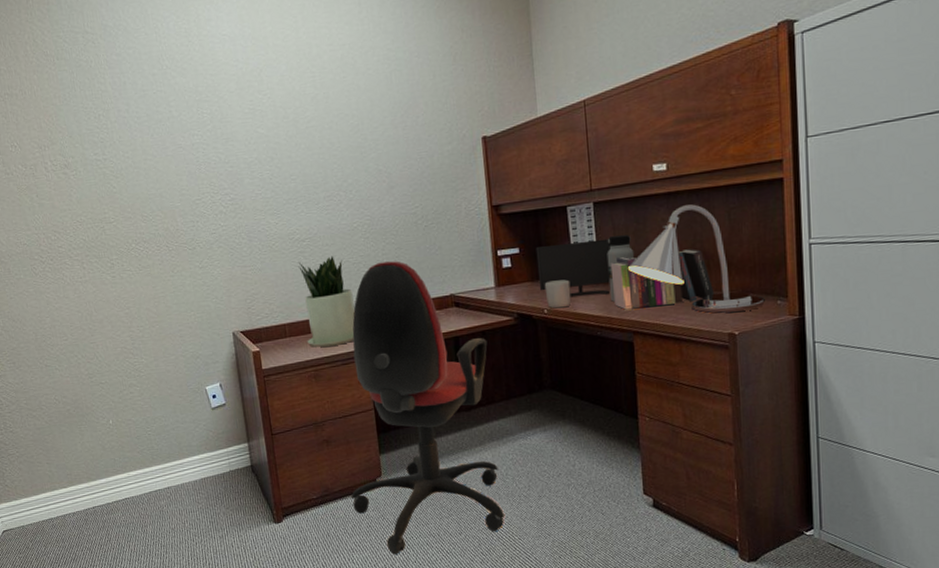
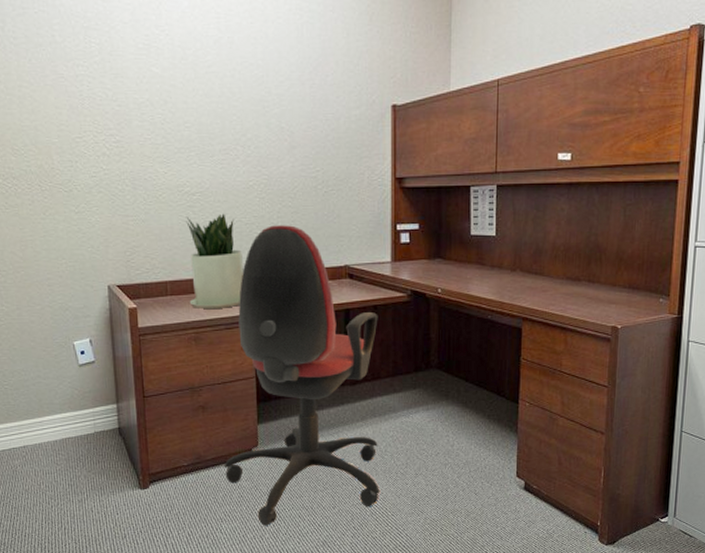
computer monitor: present [535,238,612,298] -> none [435,223,510,279]
mug: present [544,279,572,309] -> none [440,260,466,289]
water bottle: present [606,235,635,302] -> none [503,220,532,286]
books: present [610,249,715,310] -> none [507,241,603,296]
table lamp: present [627,204,766,313] -> none [523,197,650,306]

